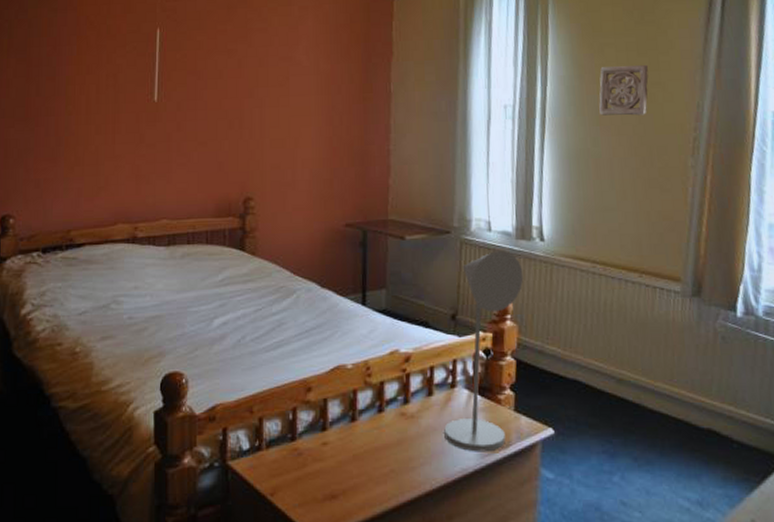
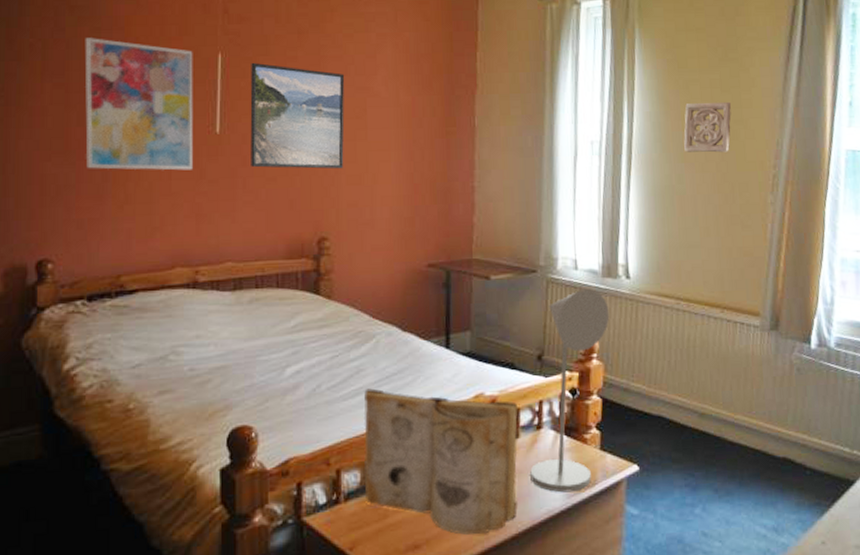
wall art: none [43,17,135,136] -> present [84,38,194,171]
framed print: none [184,36,270,134] -> present [250,62,345,169]
book: none [284,341,433,489] -> present [363,388,519,536]

